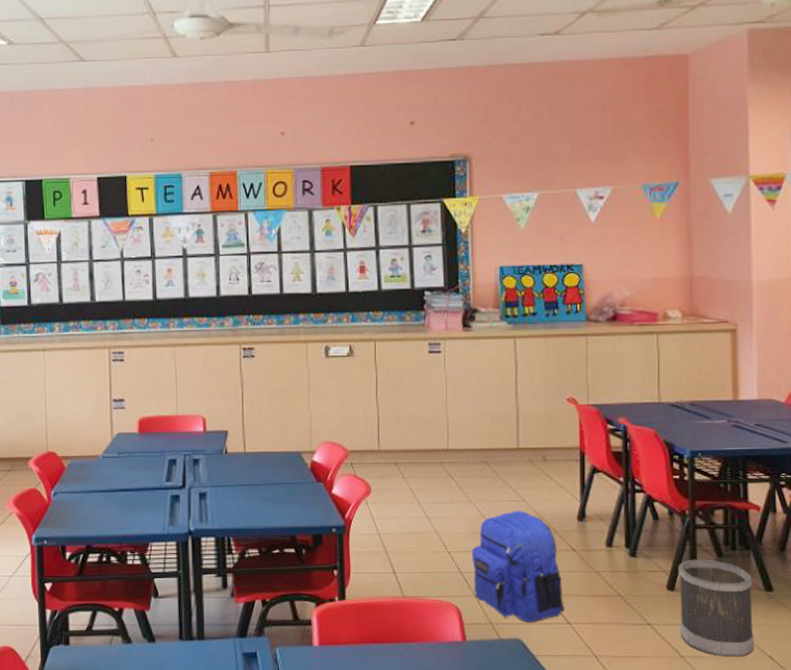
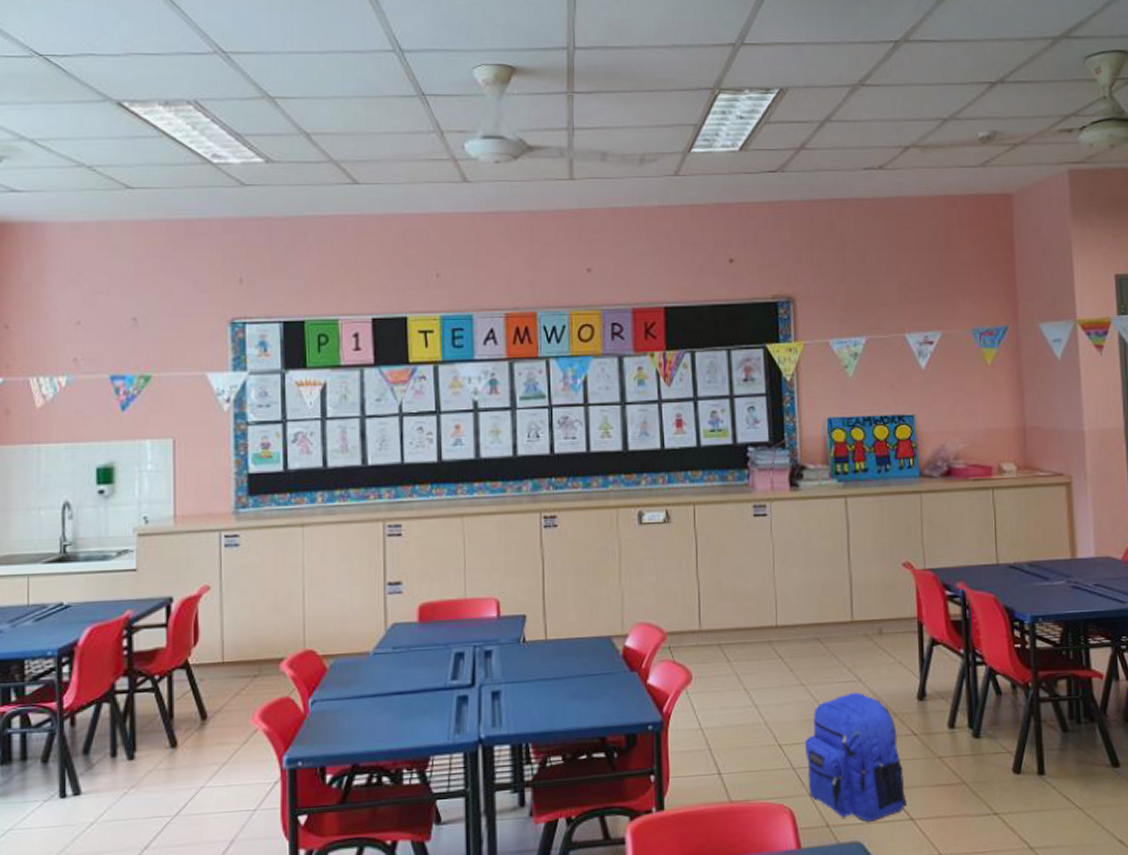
wastebasket: present [678,559,755,657] -> none [1023,736,1105,845]

